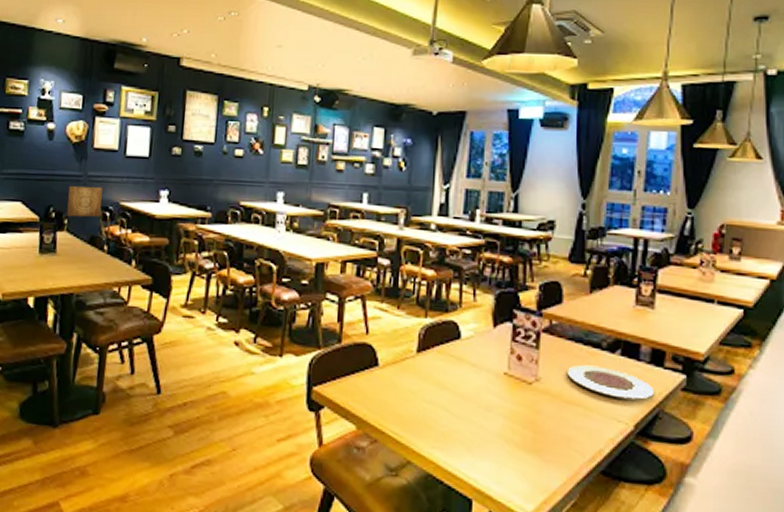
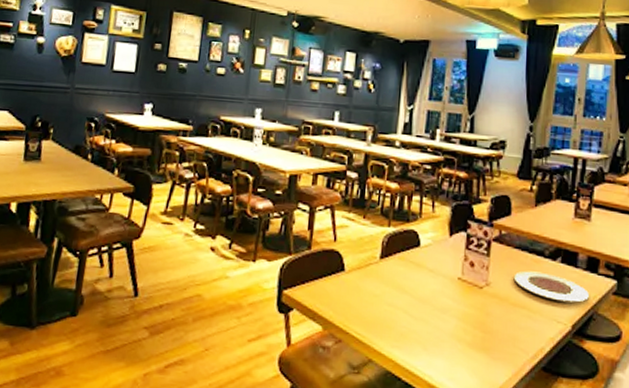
wall art: present [66,185,103,217] -> none [52,97,89,127]

